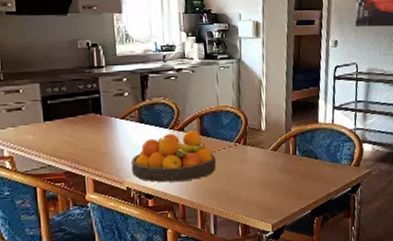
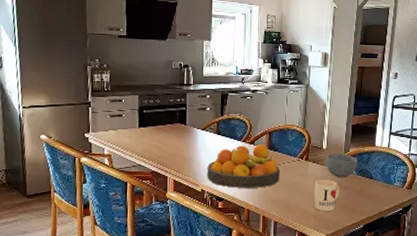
mug: none [255,164,284,199] -> present [313,179,340,211]
bowl: none [265,134,301,161] -> present [325,153,357,178]

